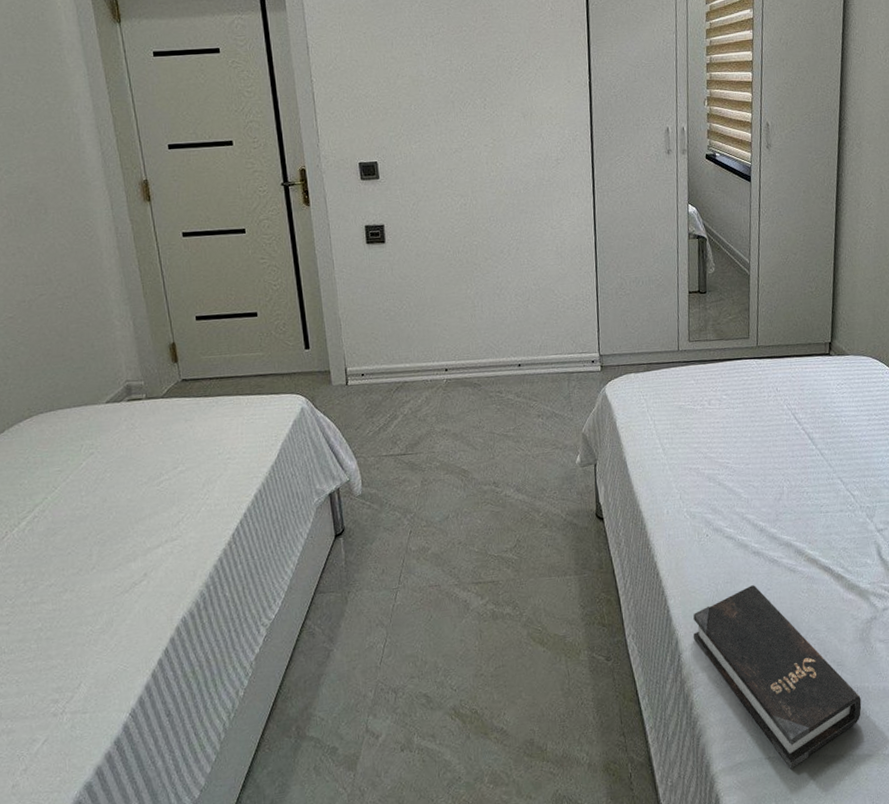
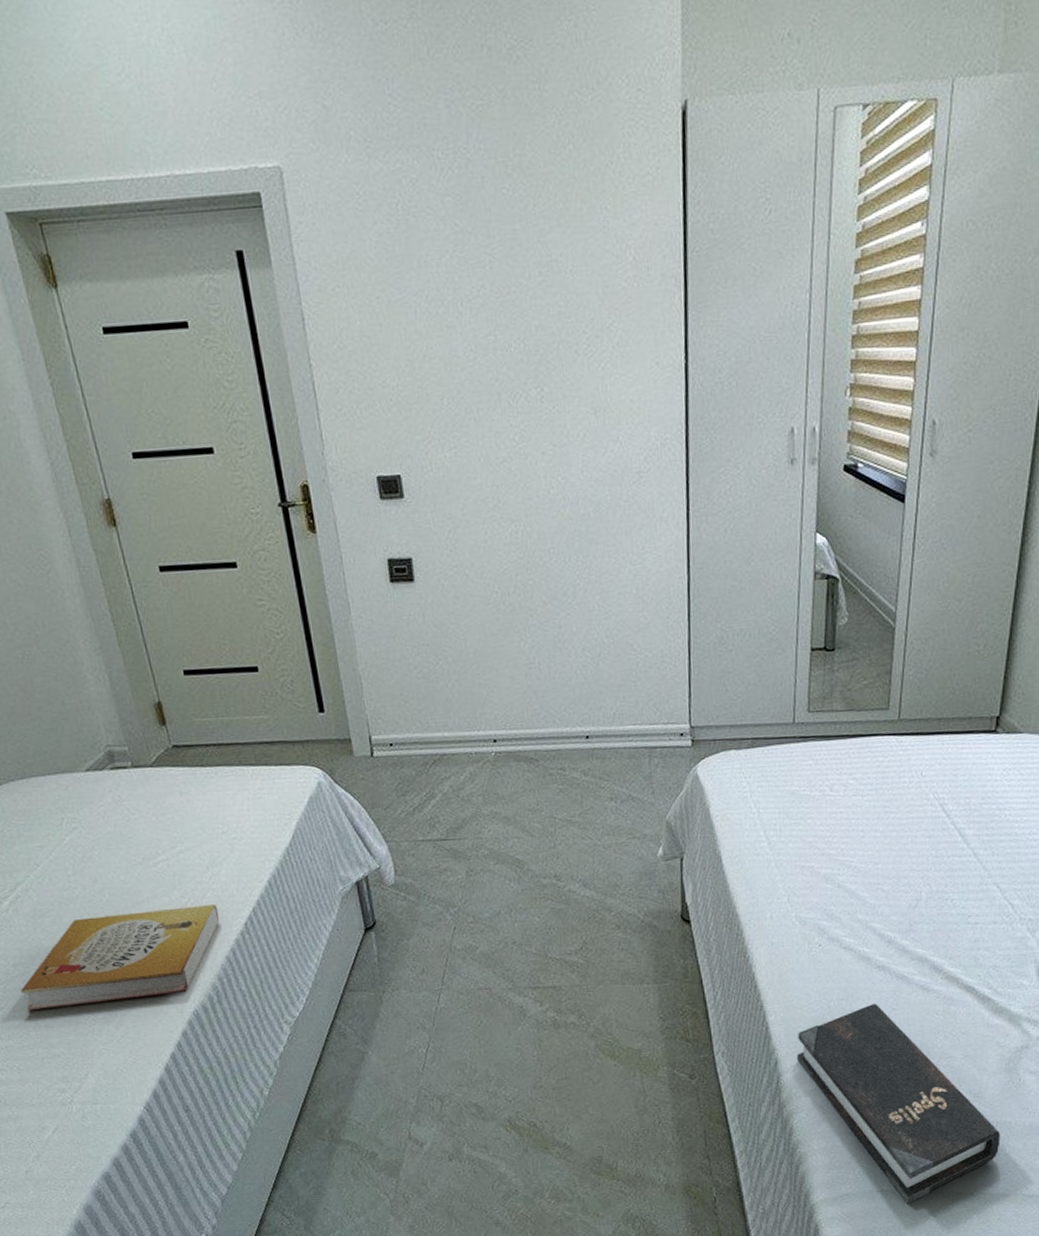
book: none [27,518,211,625] -> present [20,904,219,1011]

